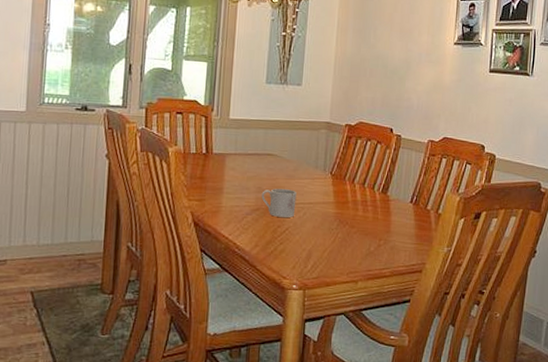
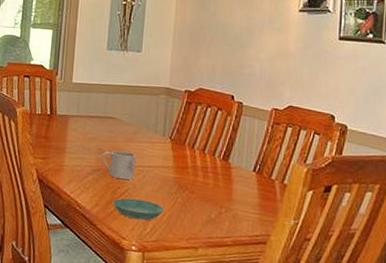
saucer: none [273,236,325,258] -> present [113,198,164,220]

